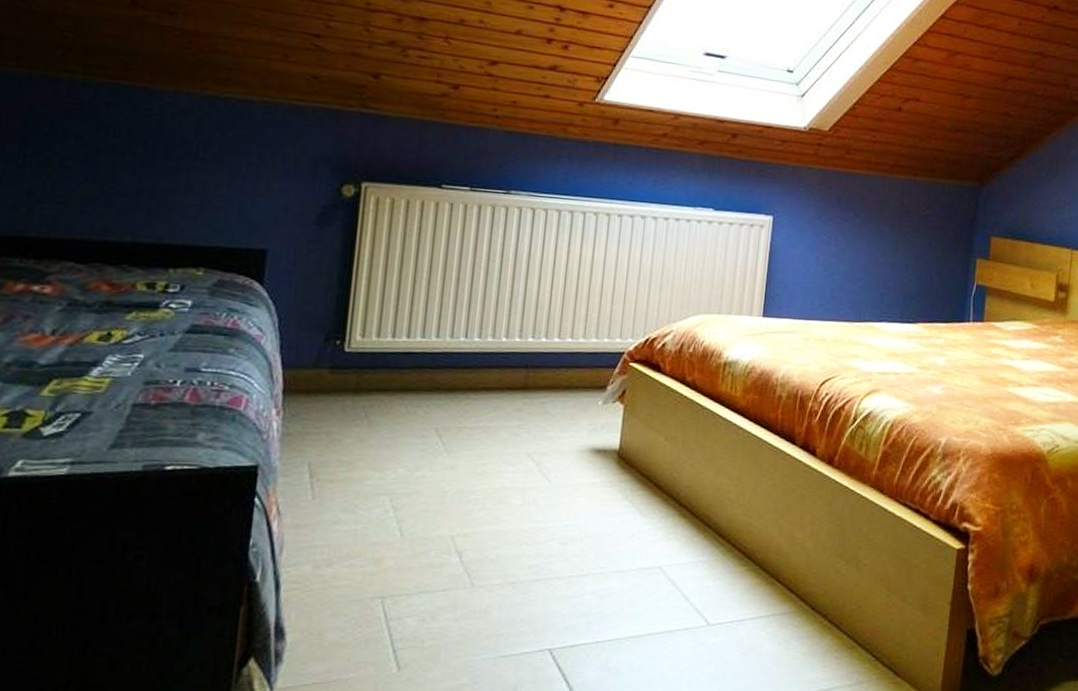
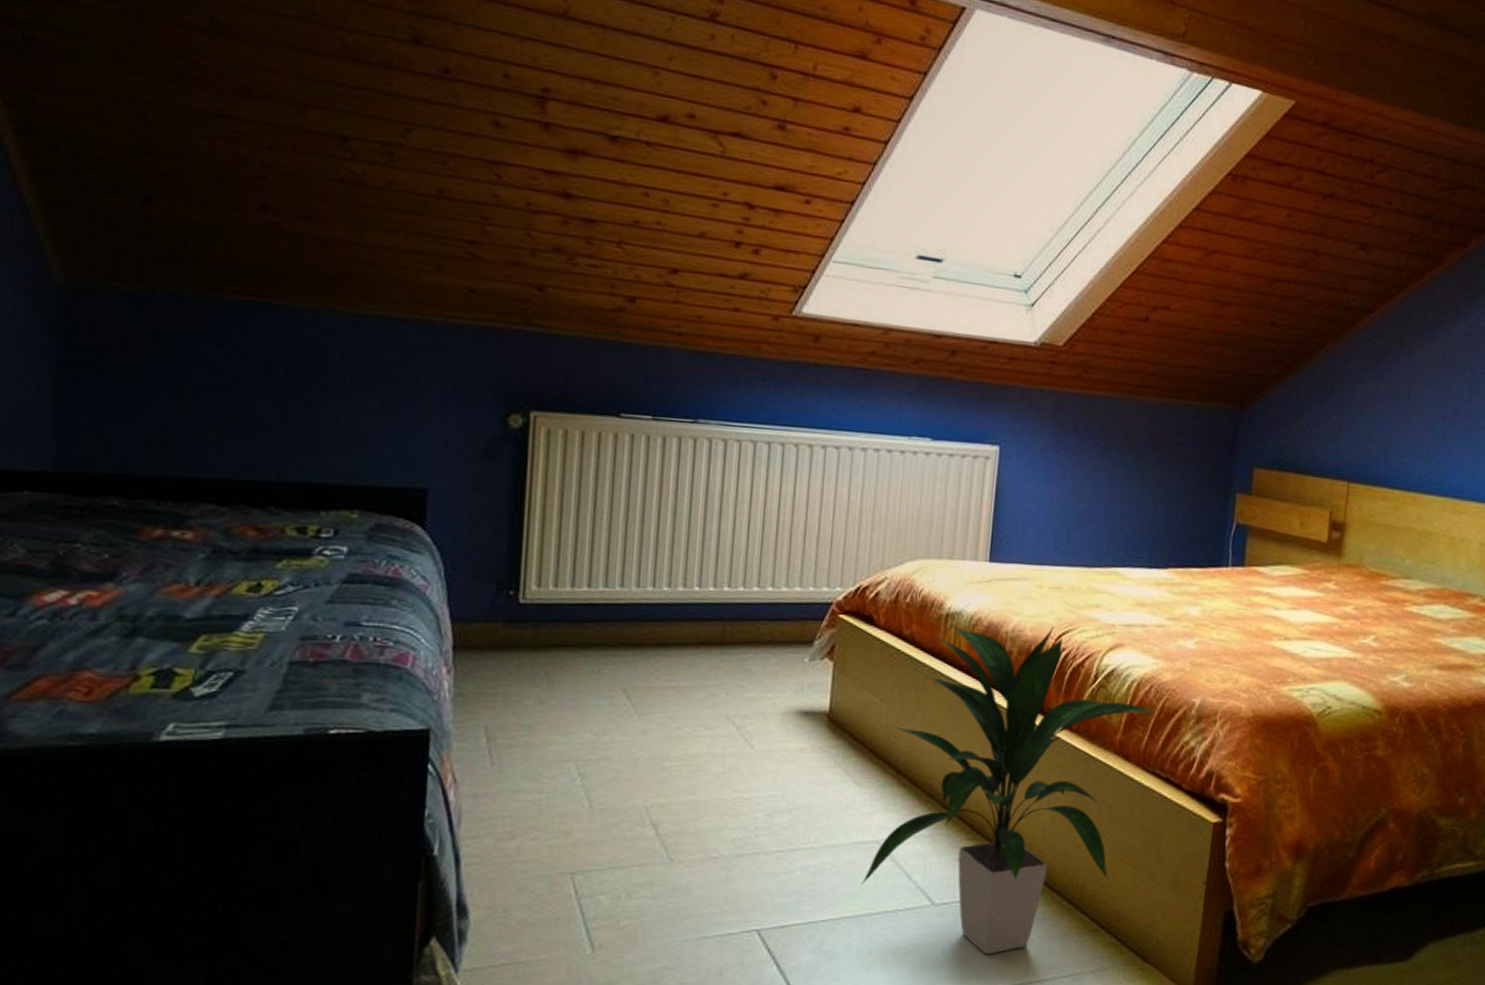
indoor plant: none [644,374,908,671] -> present [861,626,1157,955]

